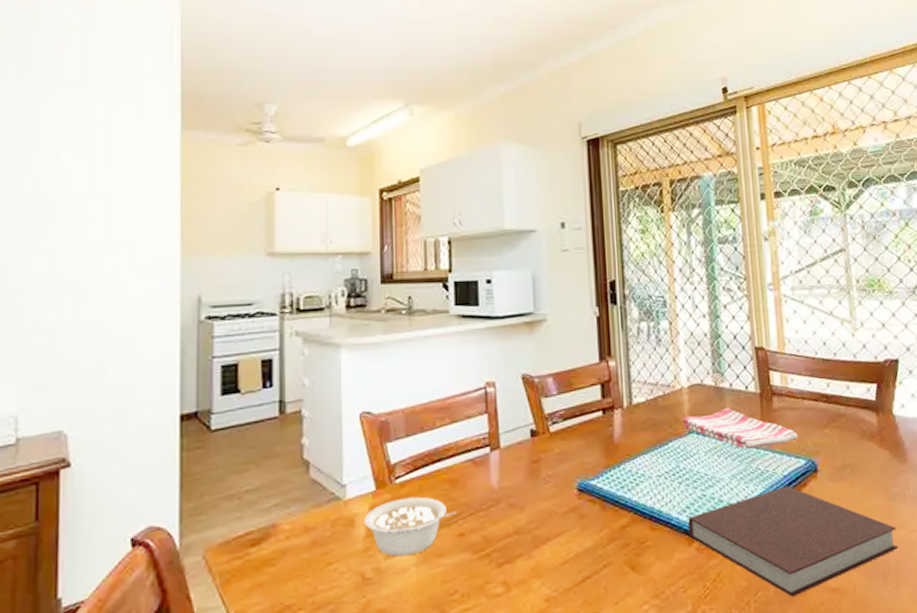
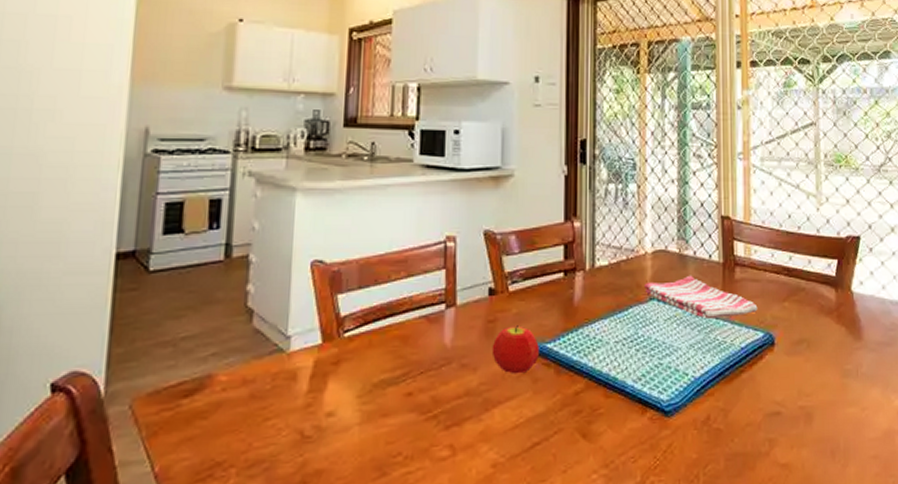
legume: present [364,497,457,557] -> none [307,352,407,415]
fruit: none [537,464,584,512] -> present [491,326,539,374]
notebook: present [688,486,899,597] -> none [643,358,849,472]

